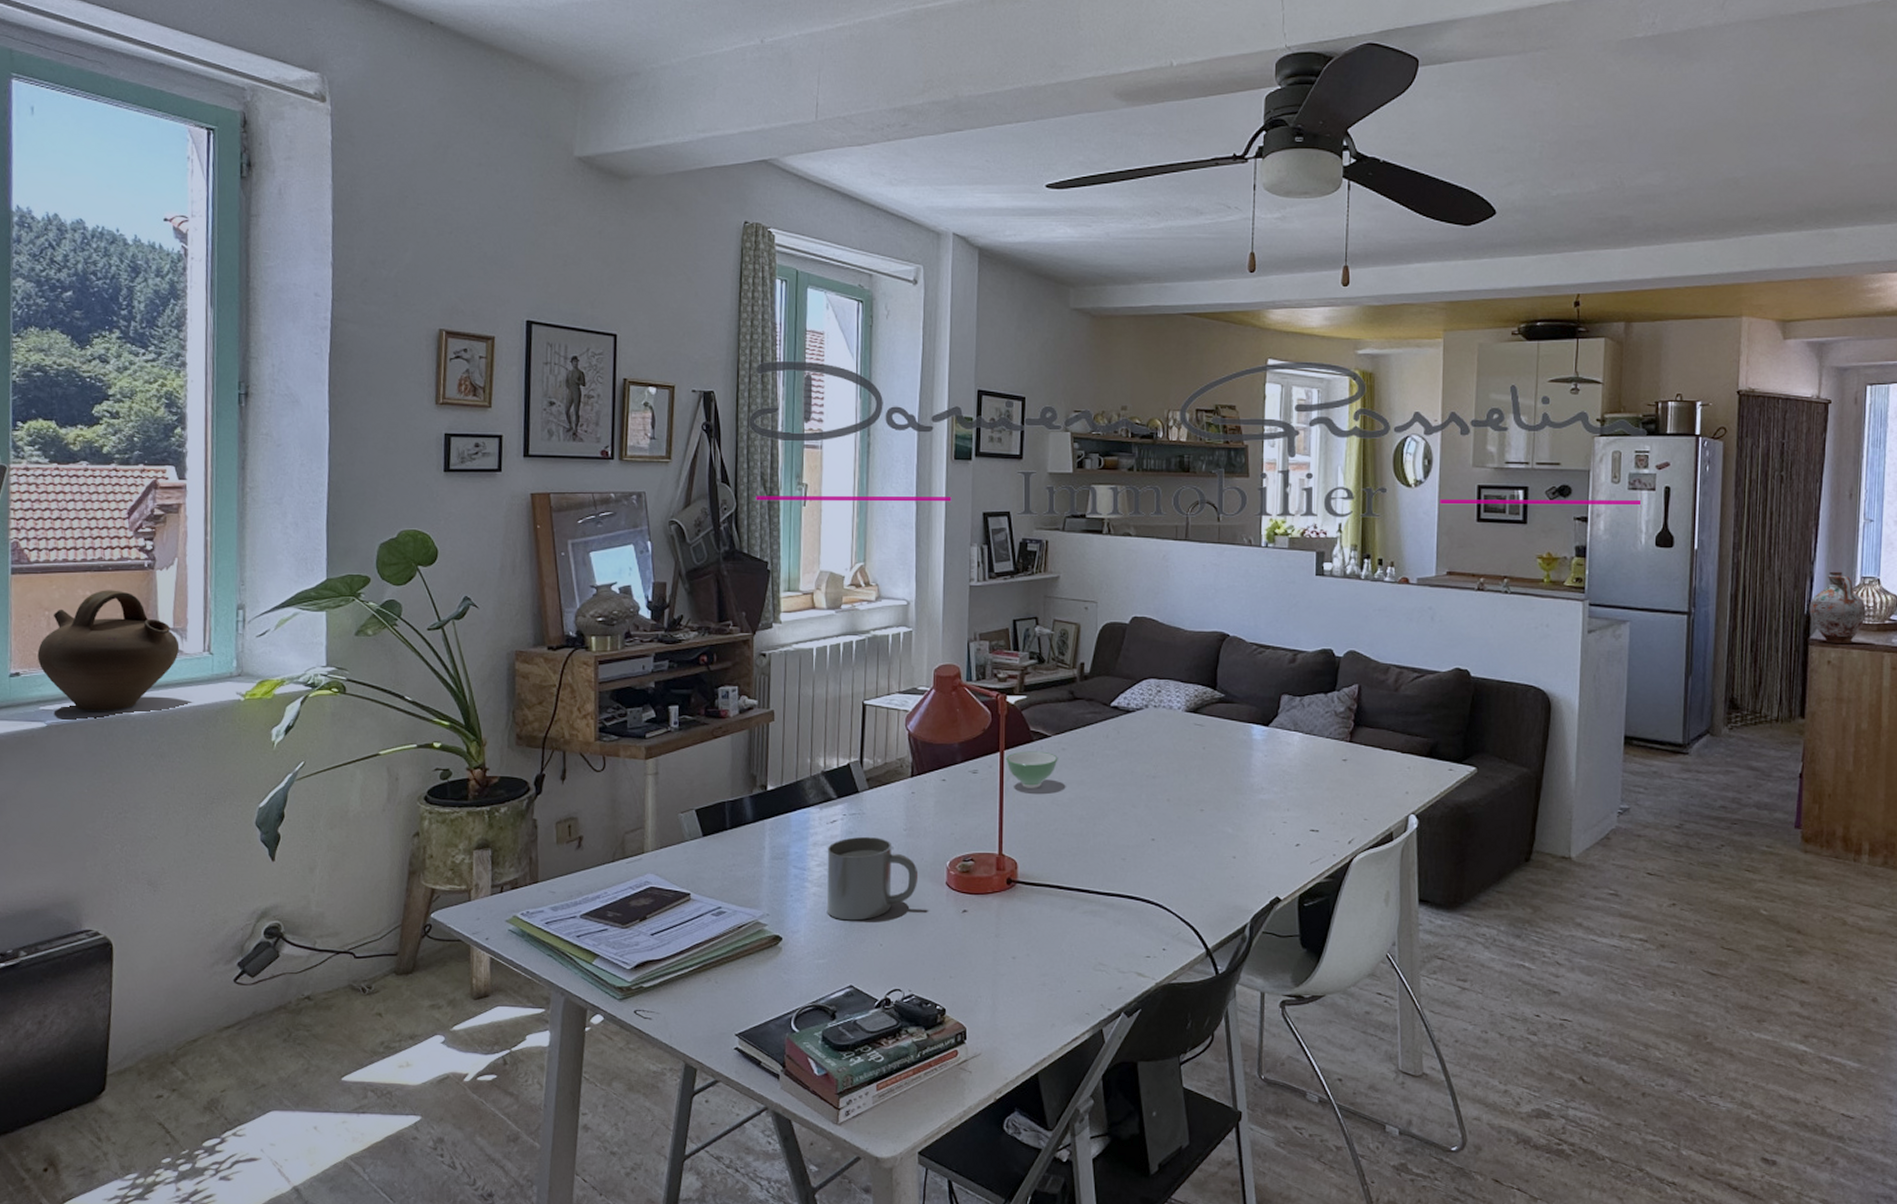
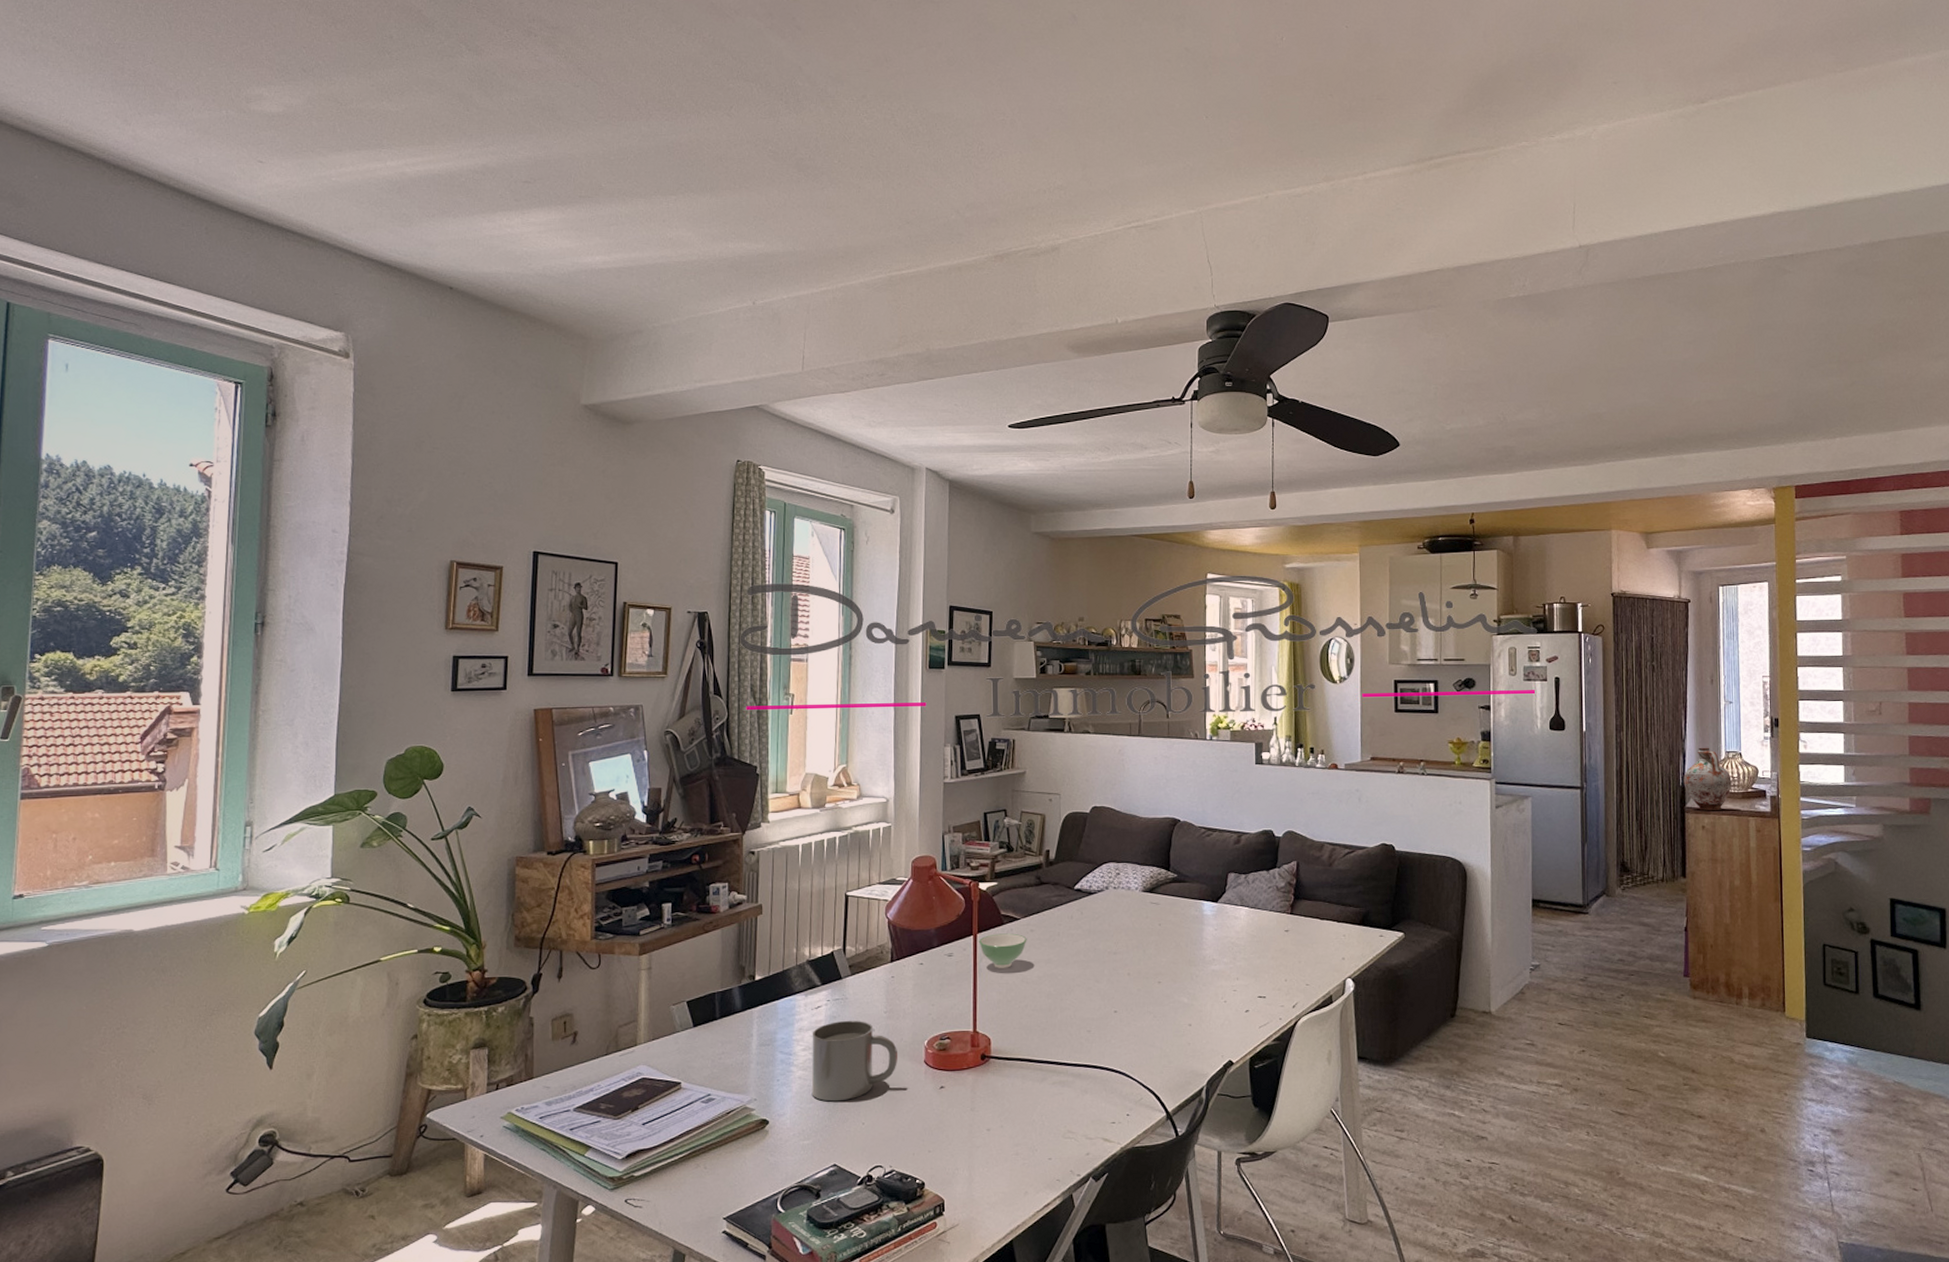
jug: present [37,590,180,711] -> none [42,811,186,930]

